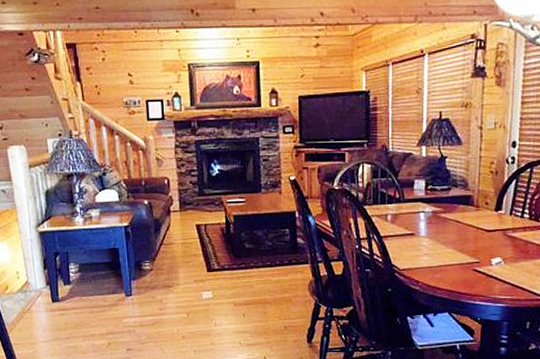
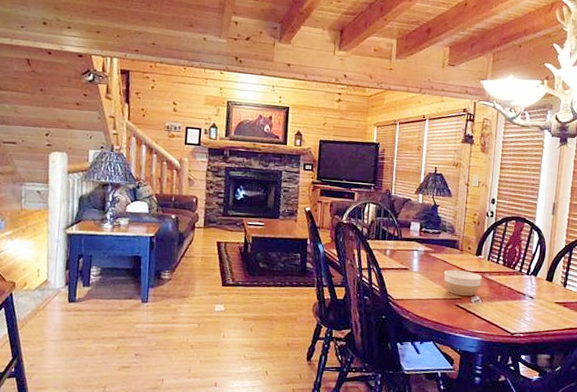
bowl: none [457,230,505,259] -> present [443,269,483,297]

